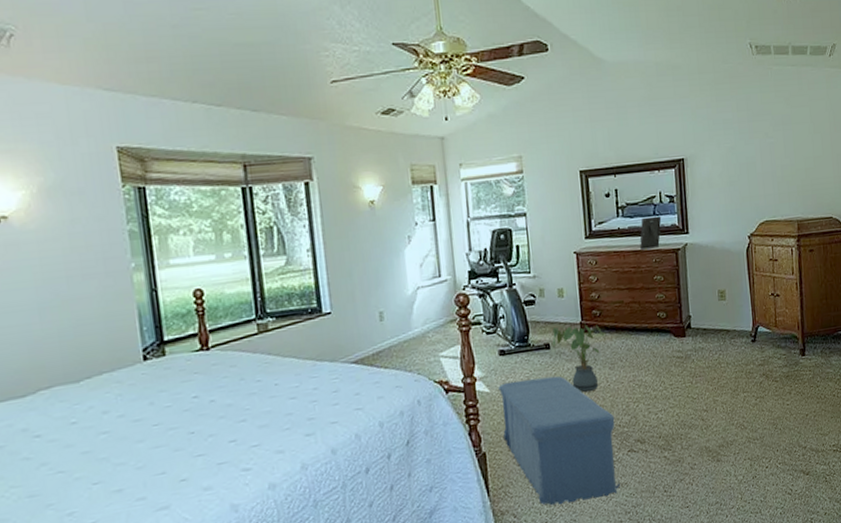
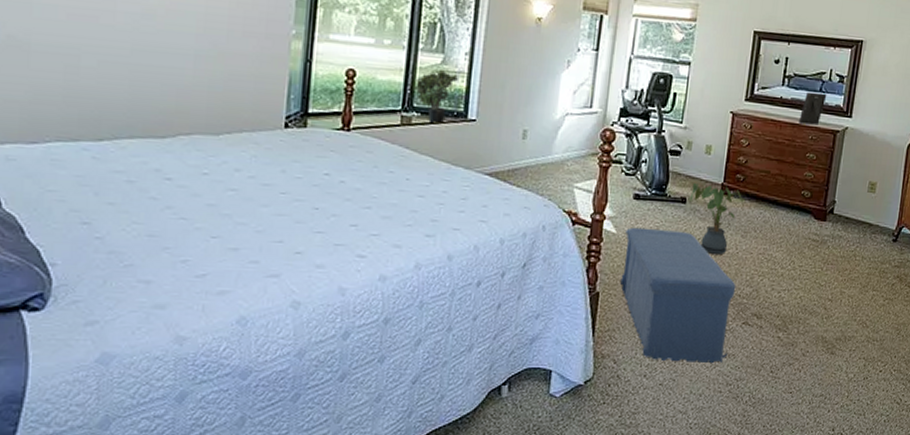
potted plant: none [263,271,307,325] -> present [414,70,459,123]

